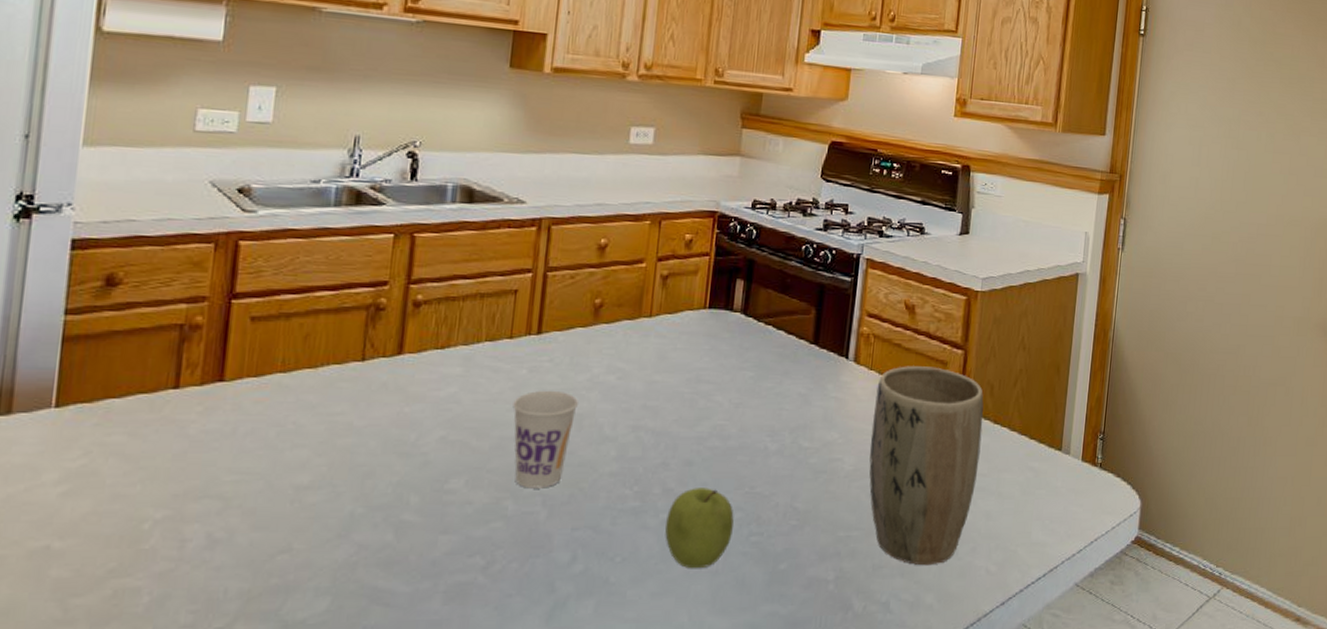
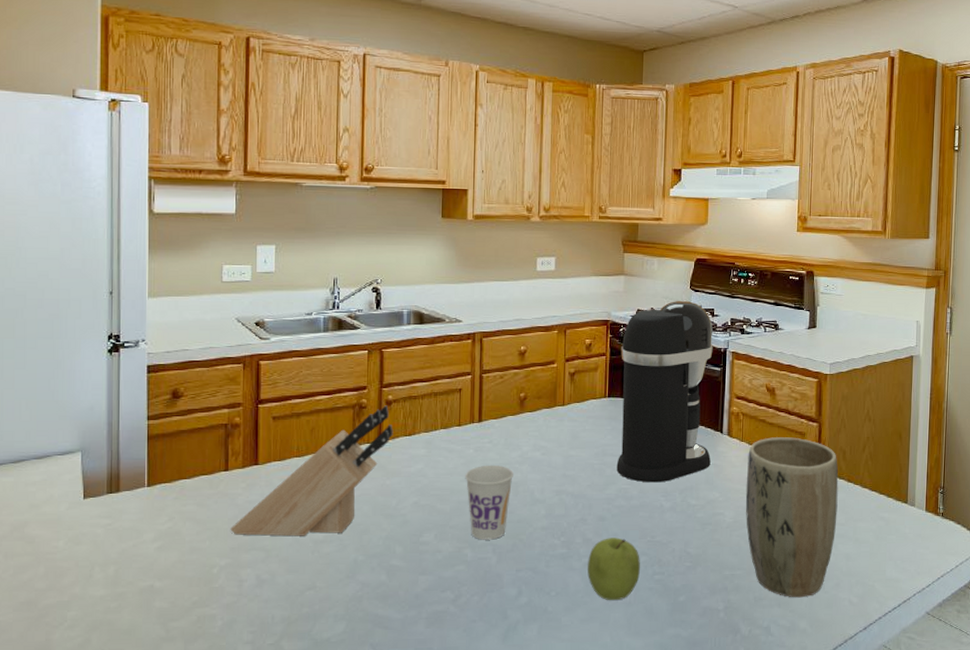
knife block: none [174,307,420,480] -> present [230,405,393,537]
coffee maker: none [712,192,845,419] -> present [616,301,713,483]

